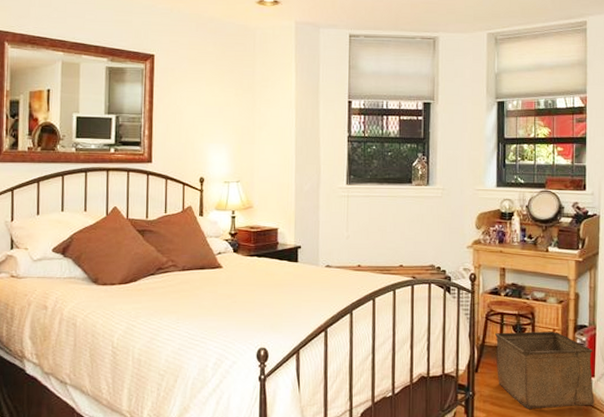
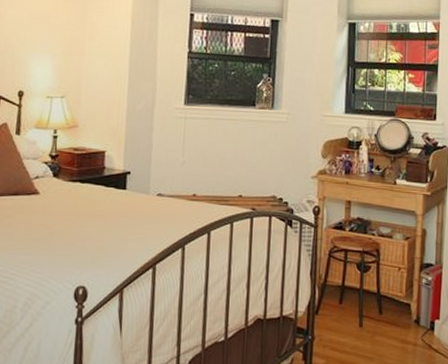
storage bin: present [495,331,594,409] -> none [338,270,439,354]

